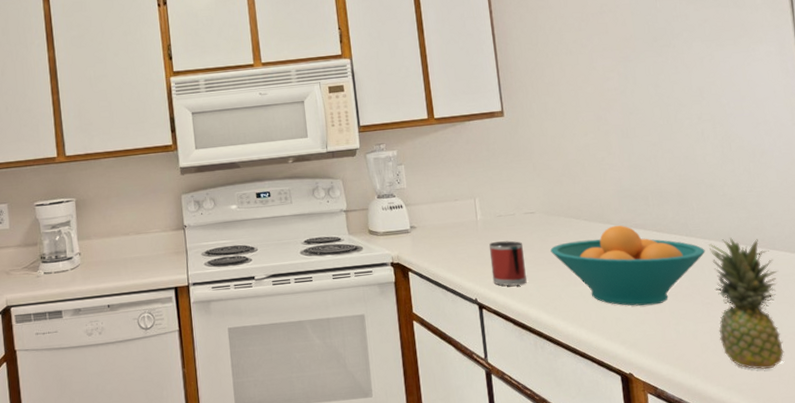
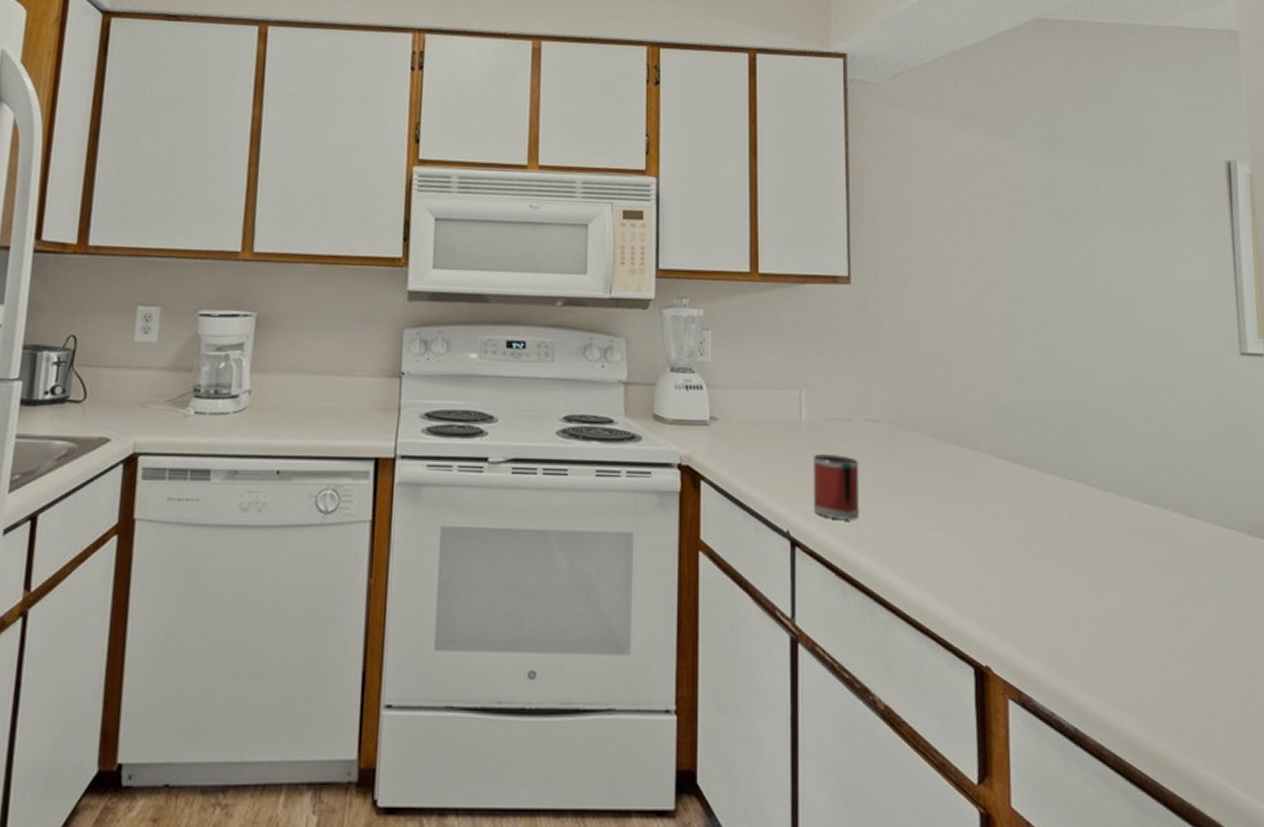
fruit bowl: present [550,225,706,306] -> none [895,453,1100,573]
fruit: present [709,237,785,370] -> none [1105,491,1196,685]

